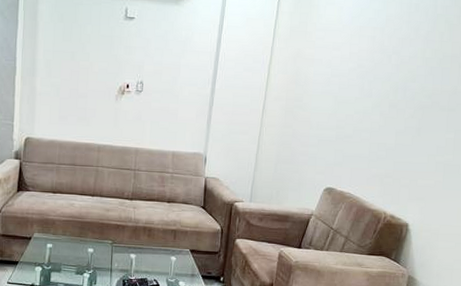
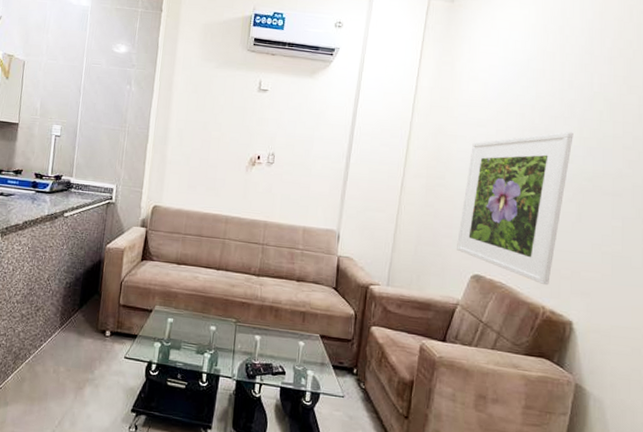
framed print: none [312,53,418,194] -> present [457,132,574,286]

